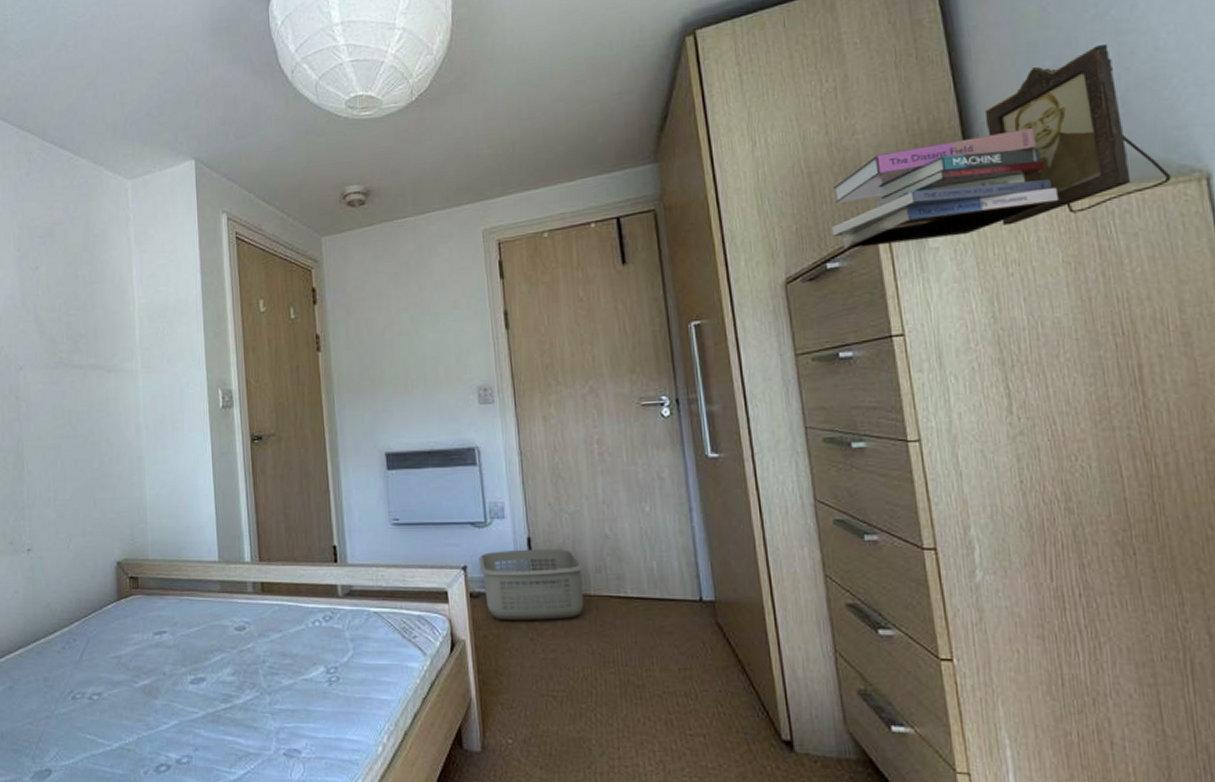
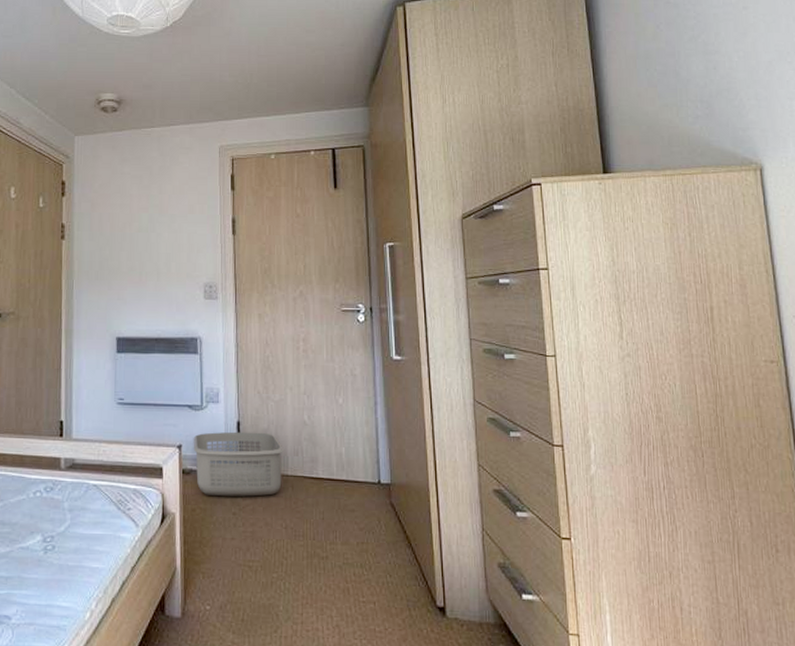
books: present [832,127,1060,250] -> none [499,115,663,196]
photo frame: present [984,44,1172,226] -> none [613,60,738,189]

